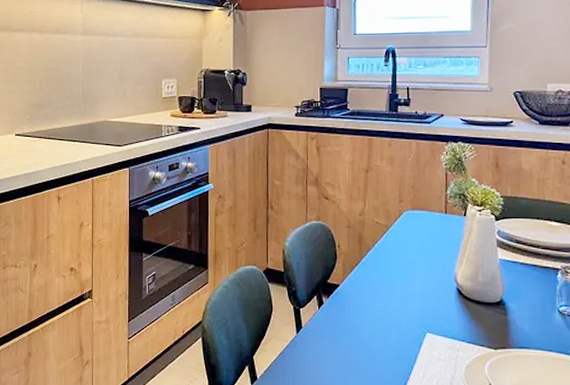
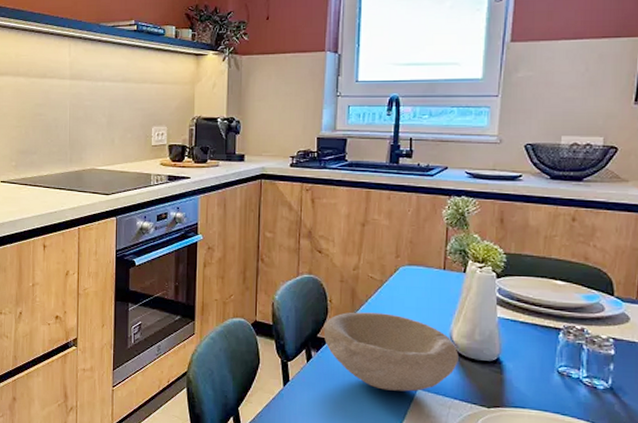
bowl: none [333,257,464,336] -> present [323,312,459,392]

